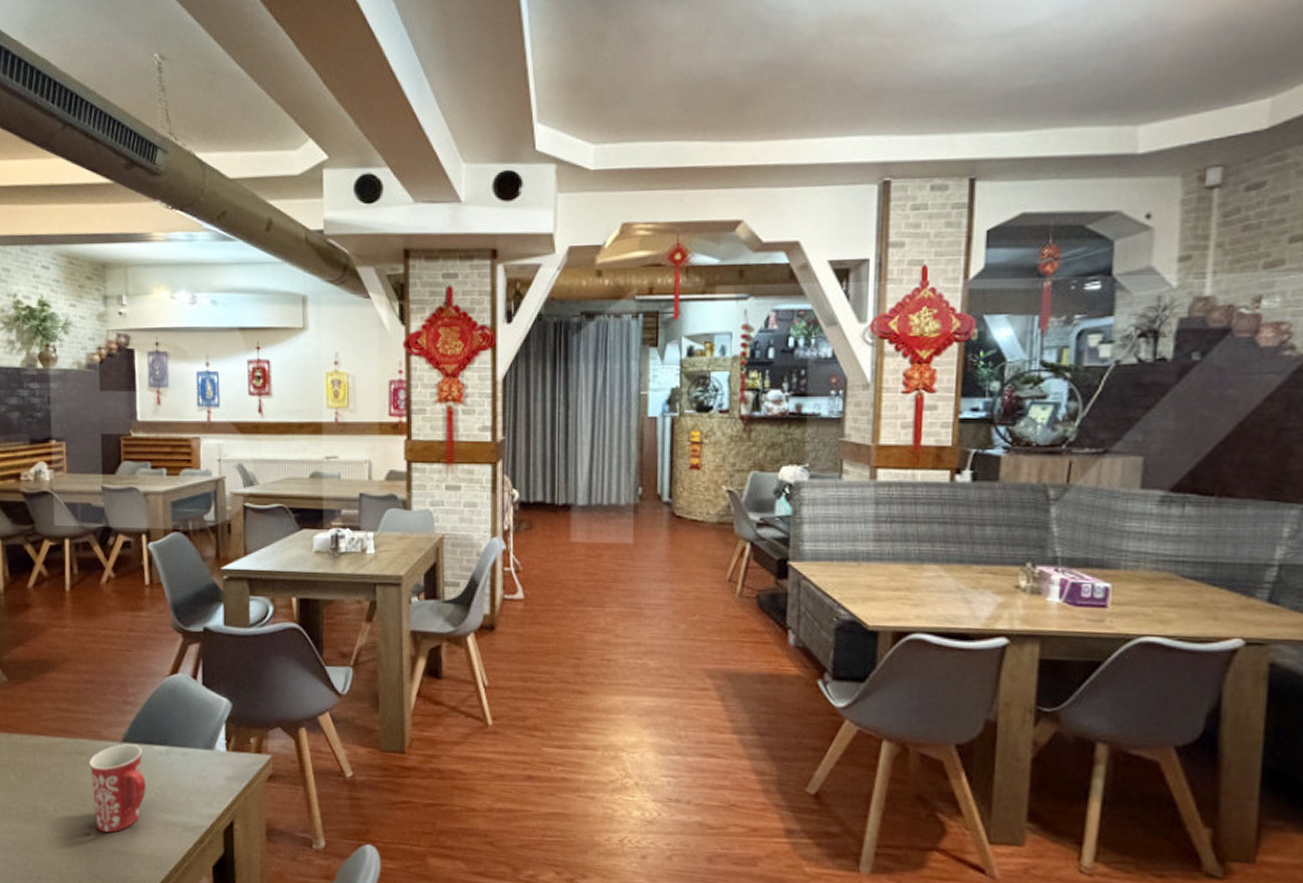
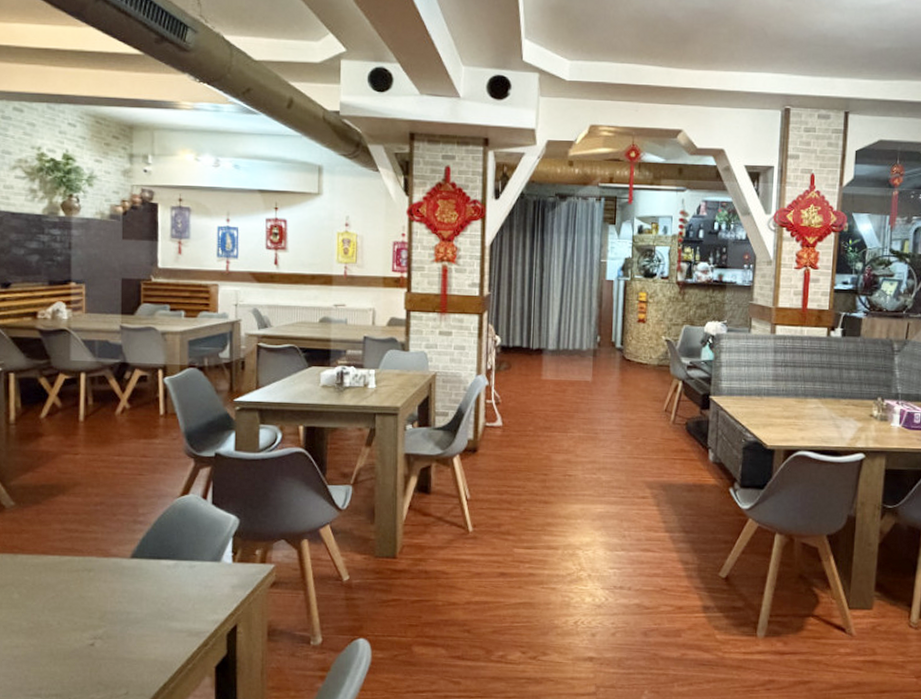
mug: present [89,744,146,833] -> none [96,560,153,642]

